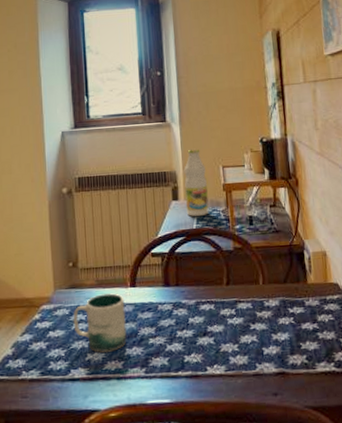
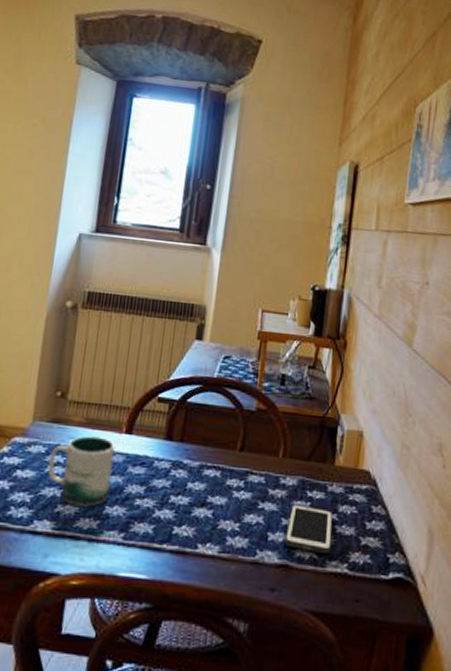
bottle: present [184,148,209,216] -> none [209,282,242,364]
cell phone: none [277,320,318,358] -> present [285,504,334,554]

